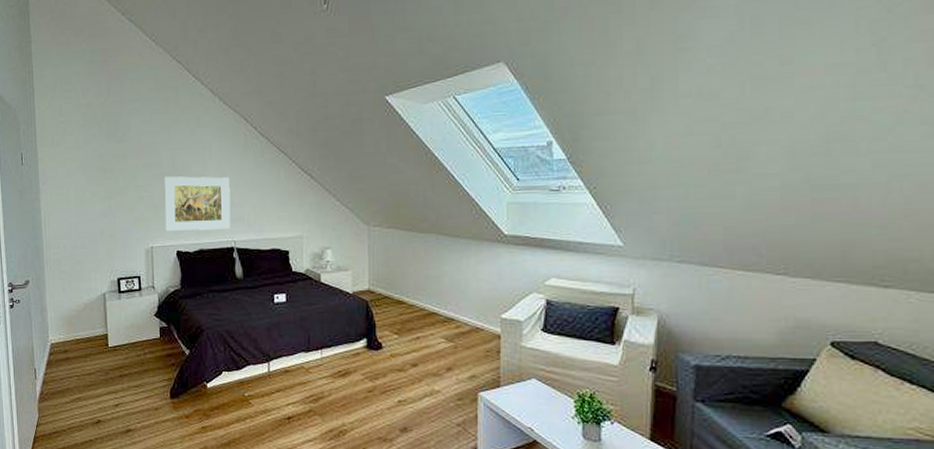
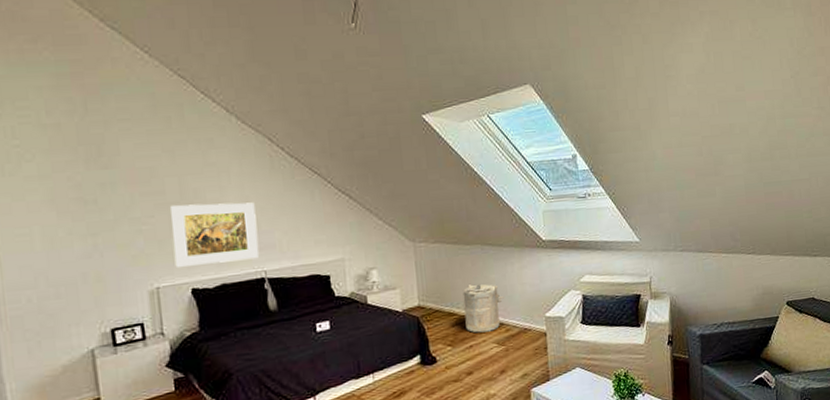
laundry hamper: none [413,274,458,325] -> present [463,284,505,333]

